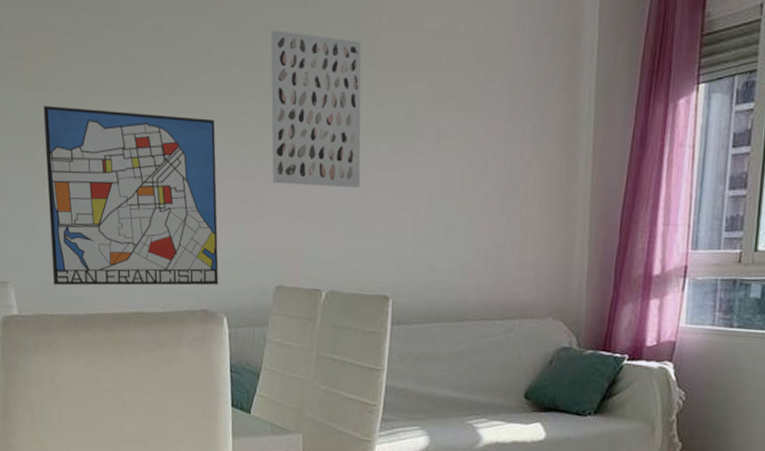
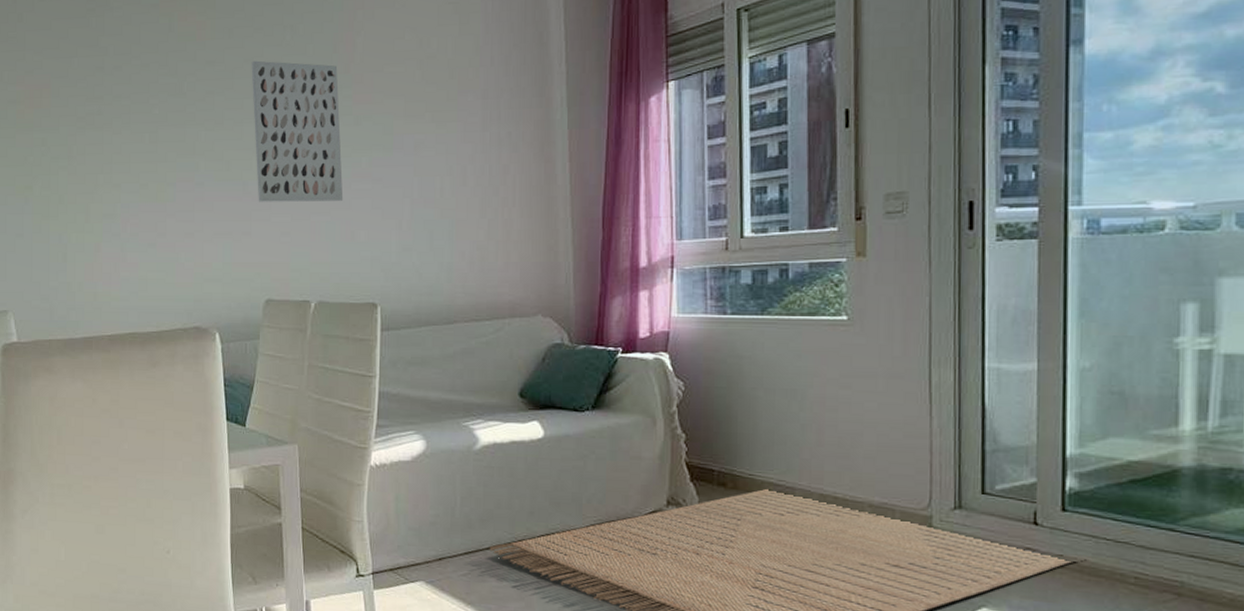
wall art: present [43,106,219,286] -> none [40,144,210,312]

